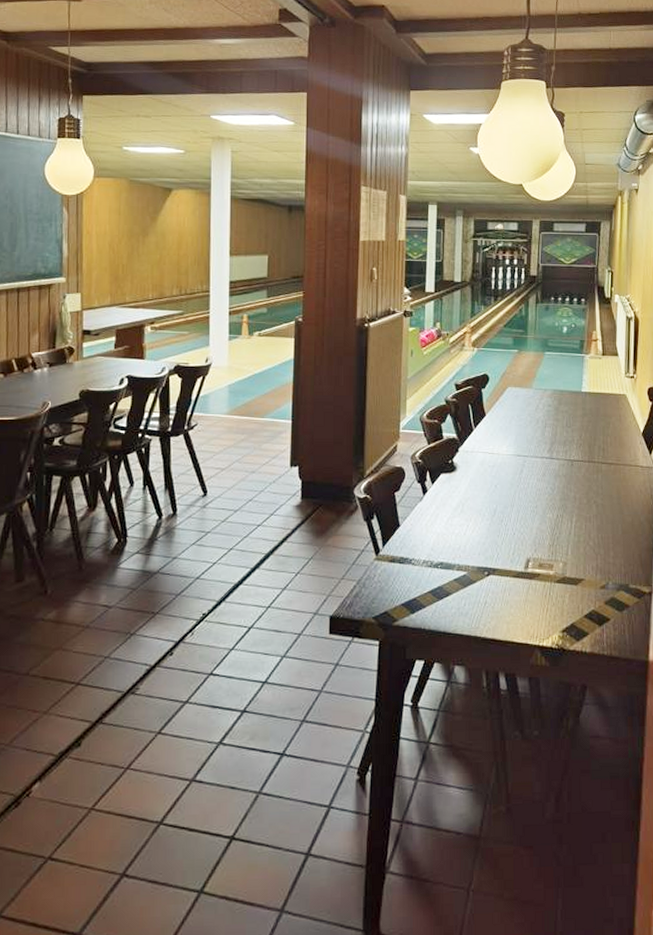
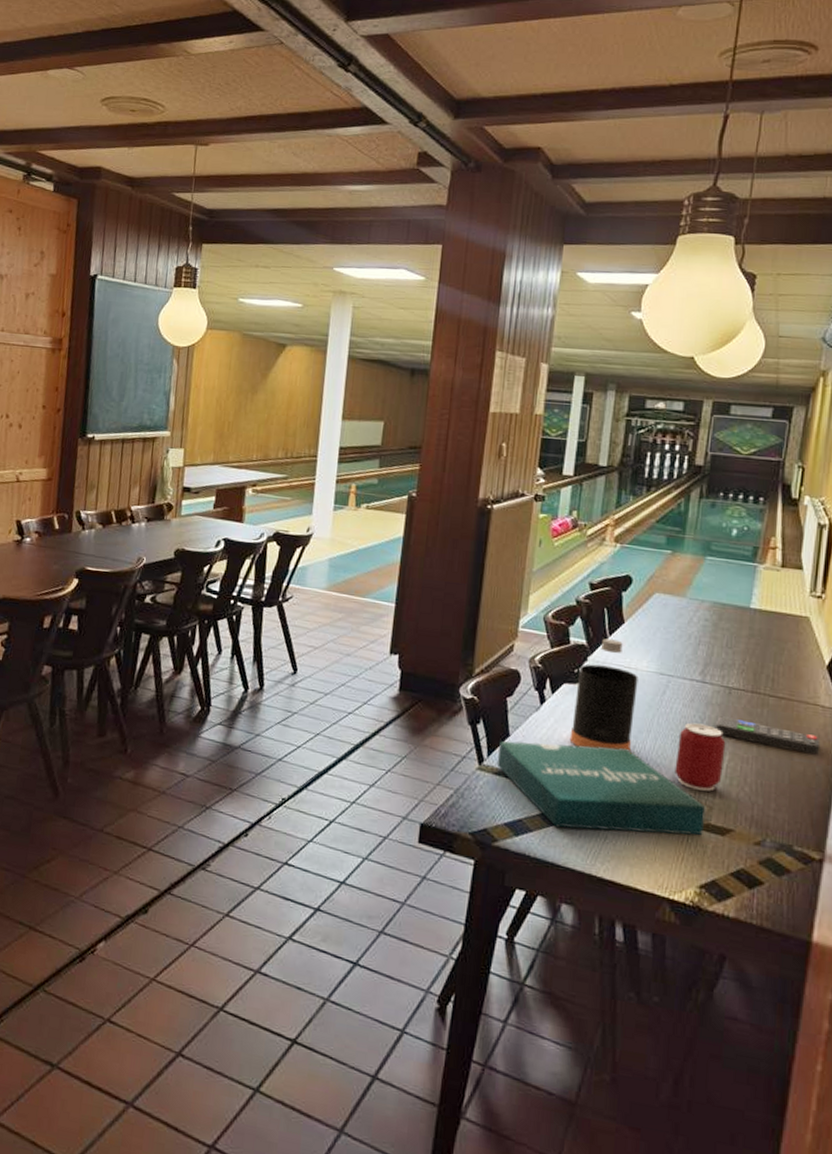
pizza box: none [391,524,562,600] -> present [496,741,706,836]
bottle: none [449,431,501,528] -> present [569,638,638,751]
can: none [535,494,573,550] -> present [674,722,726,792]
remote control: none [564,485,643,507] -> present [716,716,821,755]

